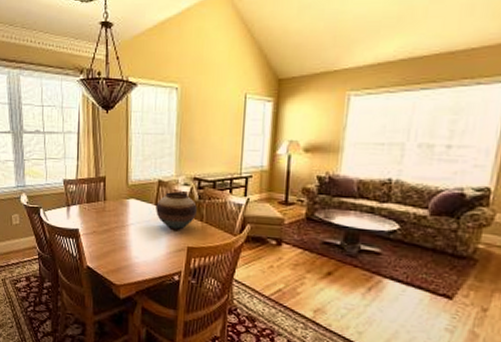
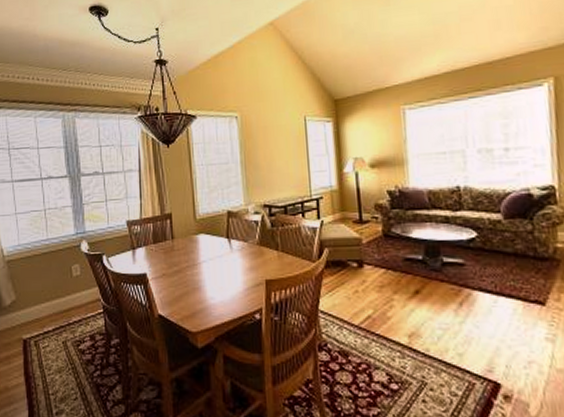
vase: present [156,192,197,230] -> none [227,222,271,263]

